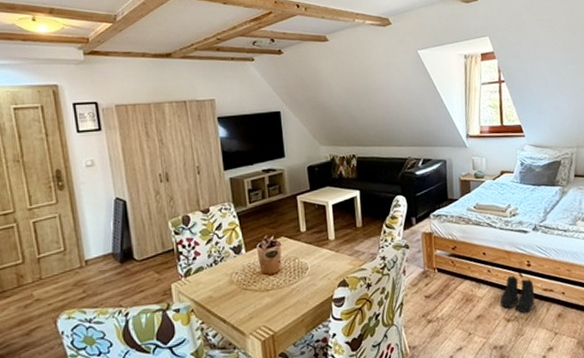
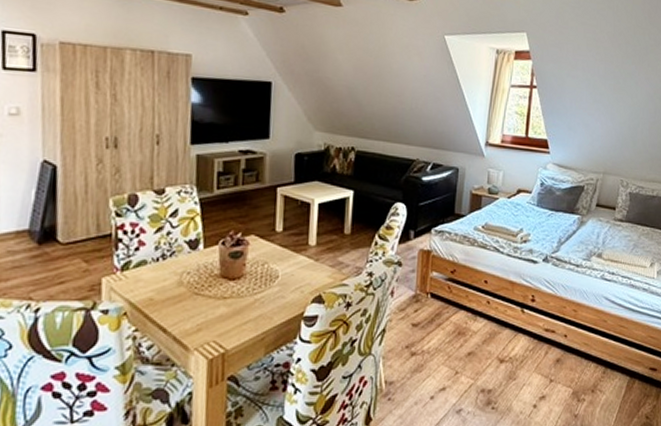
boots: present [500,275,535,313] -> none [496,310,535,354]

